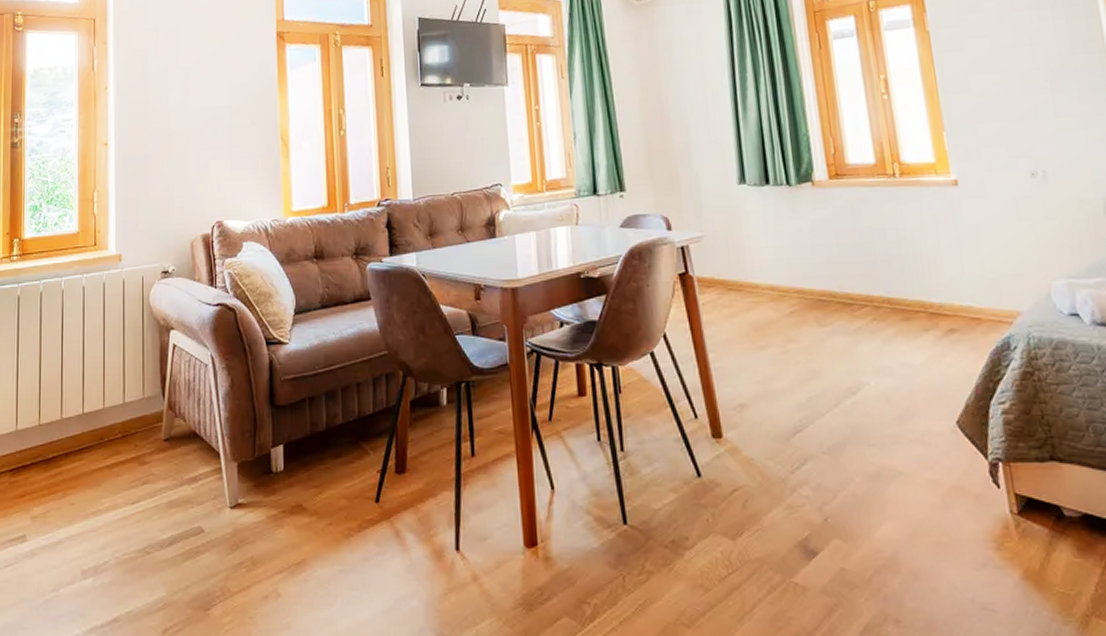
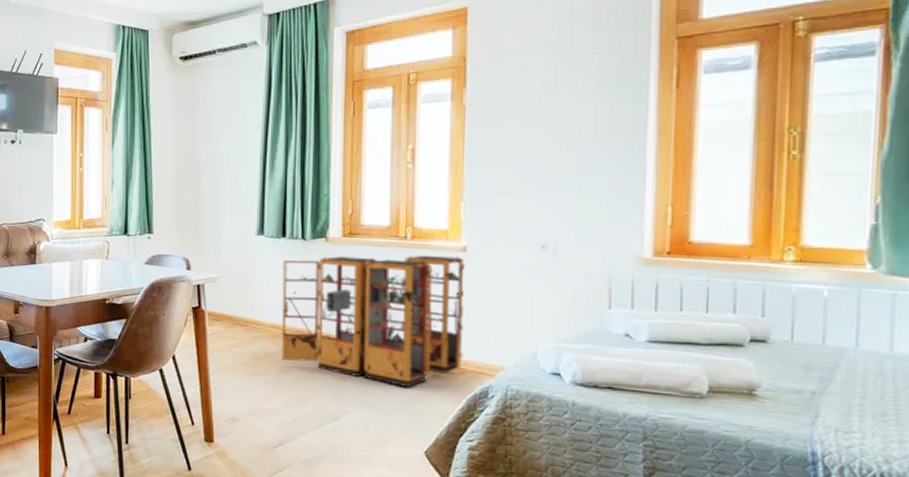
phone booth: none [770,190,976,347] -> present [281,255,465,388]

